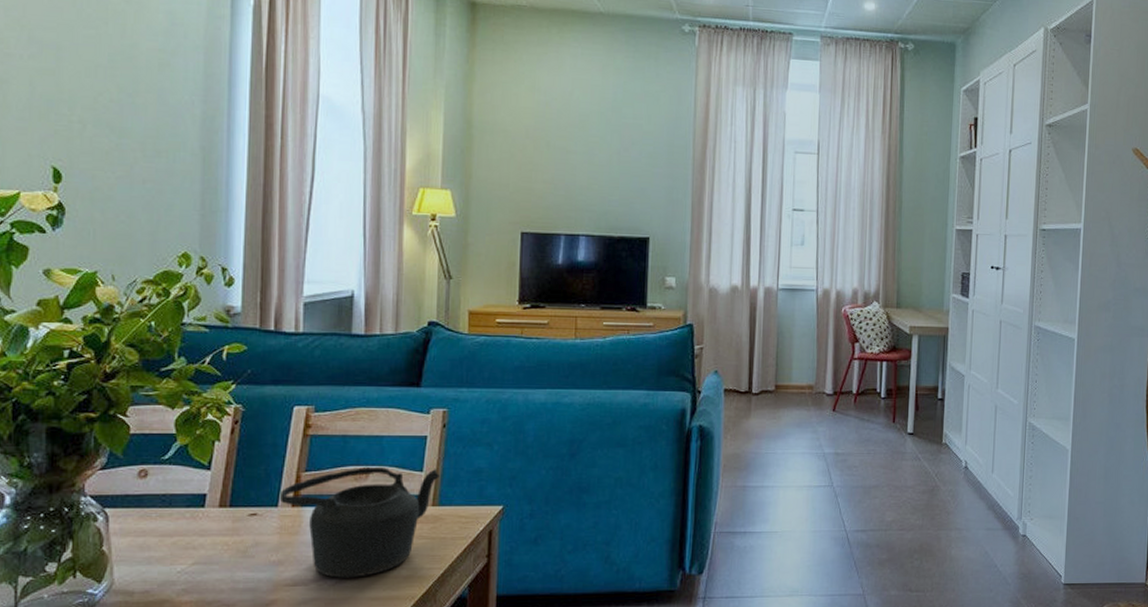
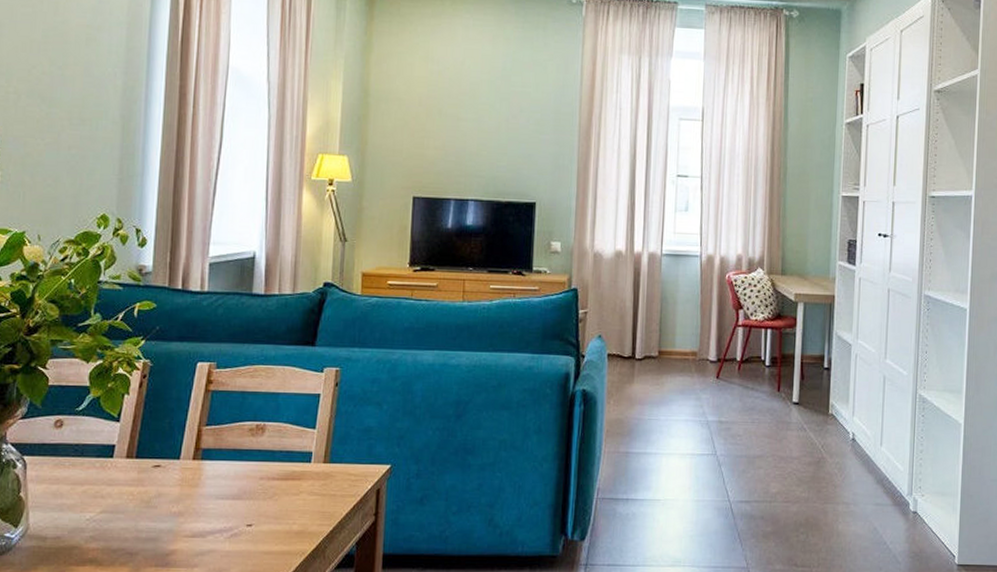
teapot: present [279,467,439,578] -> none [181,423,331,531]

